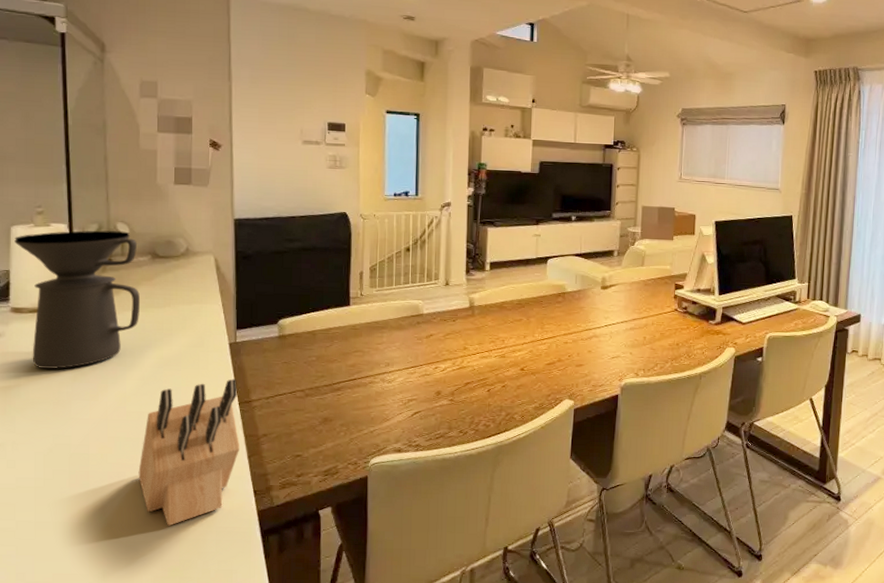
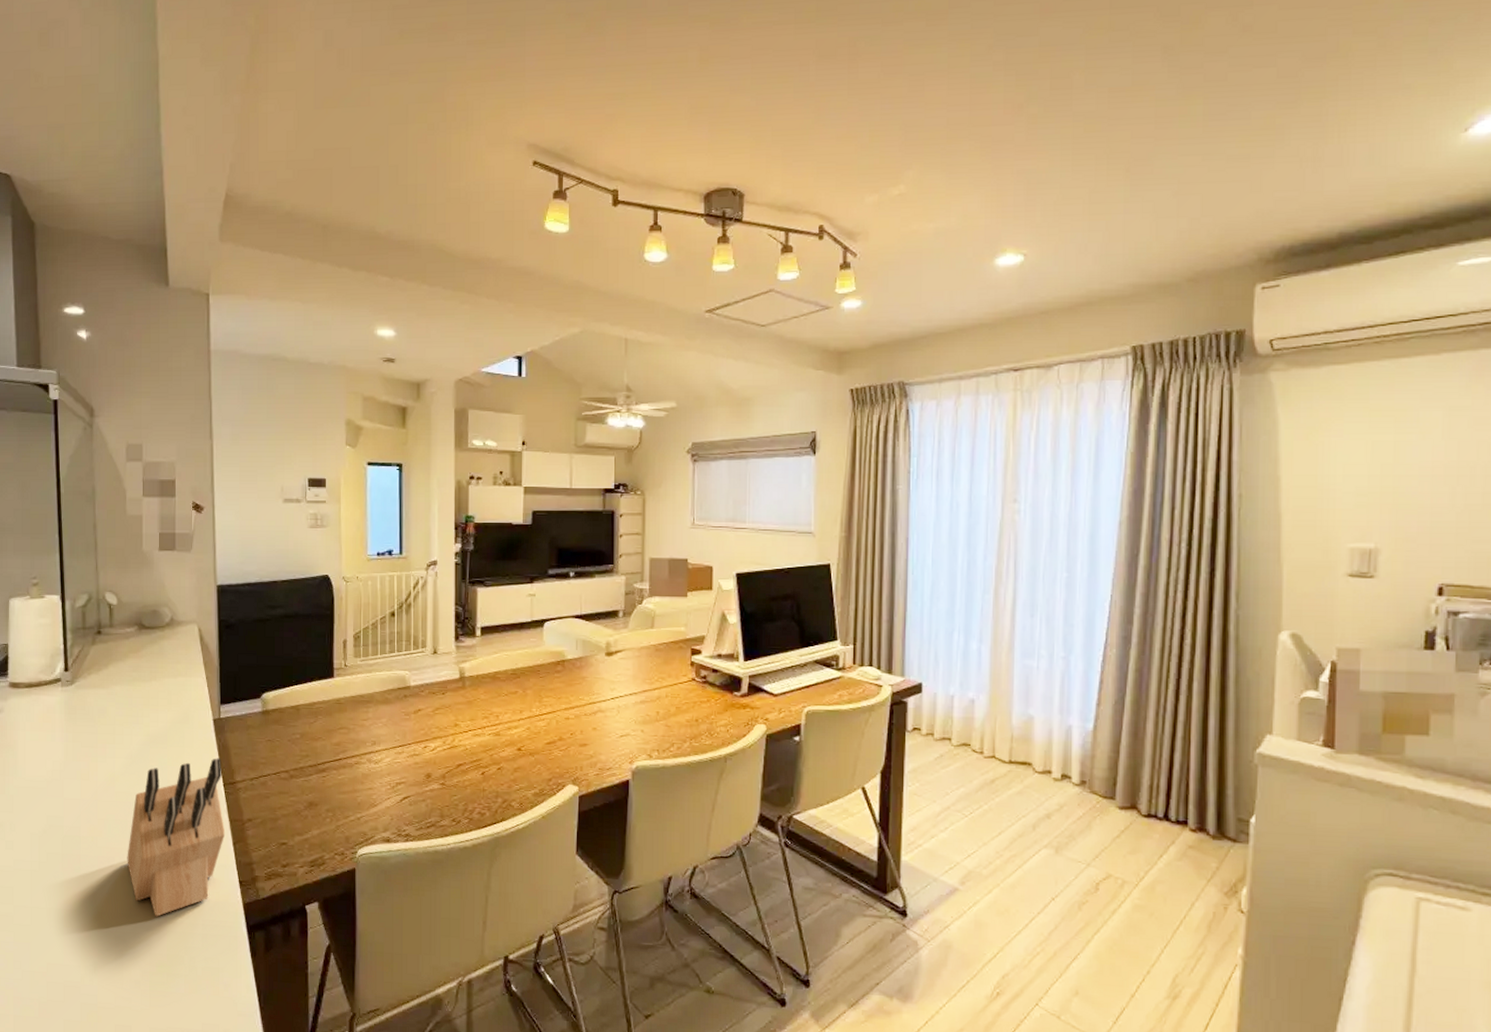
coffee maker: present [14,230,140,369] -> none [12,601,127,746]

